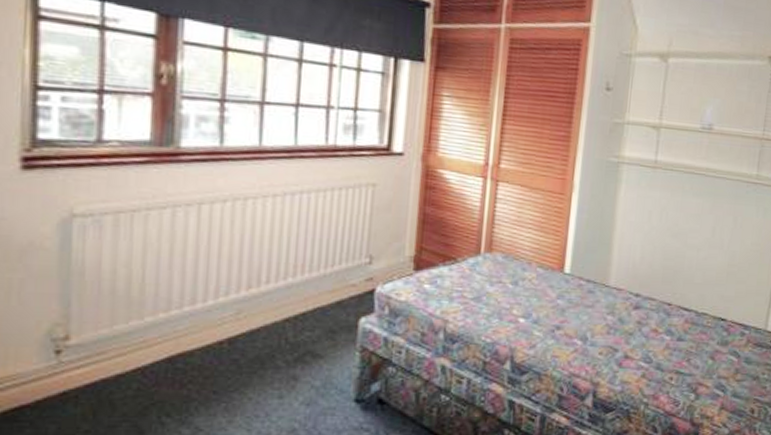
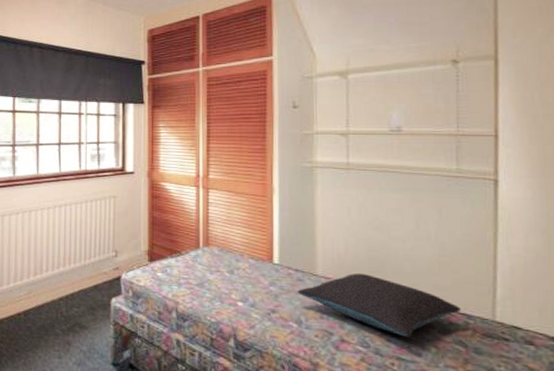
pillow: none [586,283,740,350] -> present [297,273,461,337]

